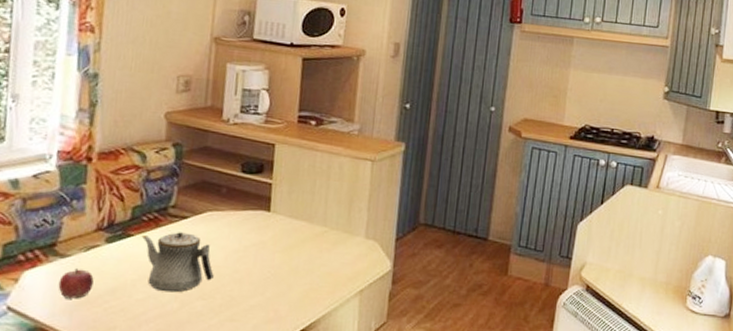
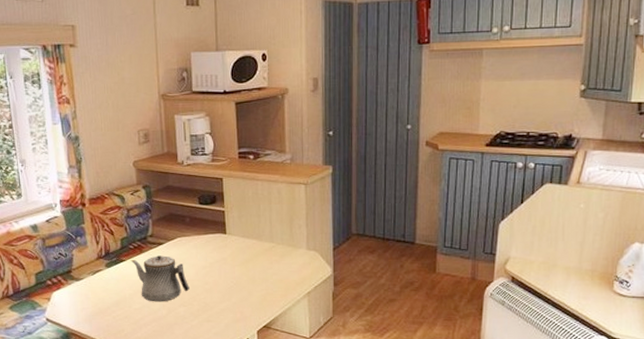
fruit: present [58,267,94,299] -> none [78,287,102,311]

